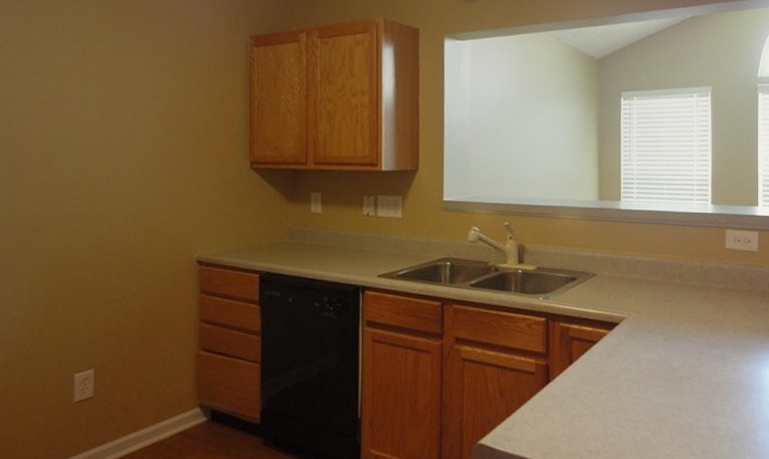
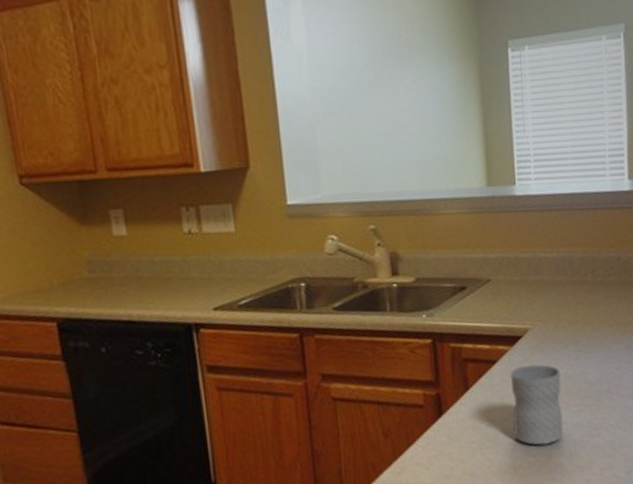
mug: none [607,348,650,420] -> present [510,364,563,446]

